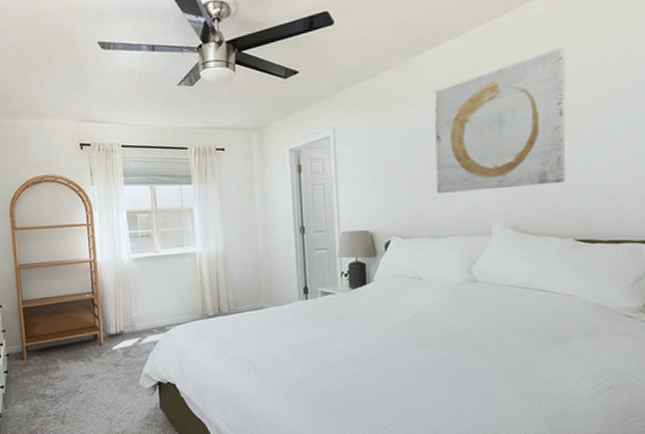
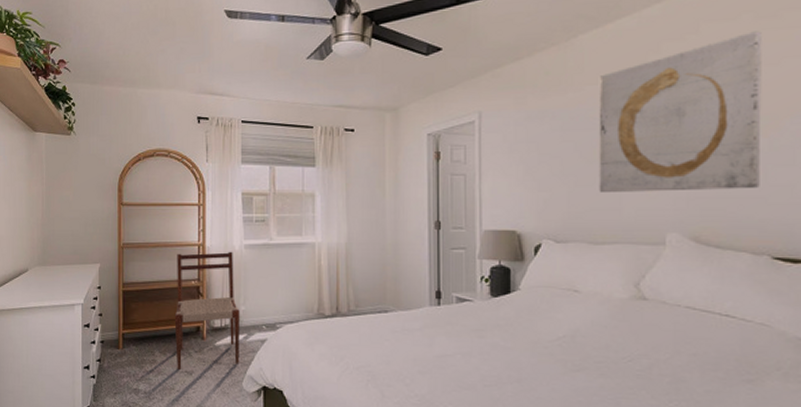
chair: none [71,265,135,374] -> present [174,251,240,370]

